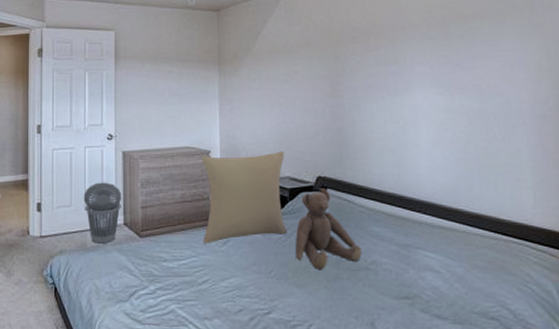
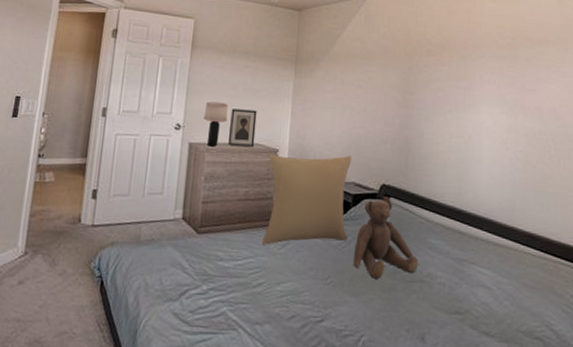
laundry basket: present [83,182,122,244] -> none [142,172,184,238]
table lamp: none [134,110,157,153] -> present [204,101,228,147]
picture frame: none [160,114,186,150] -> present [228,108,257,147]

